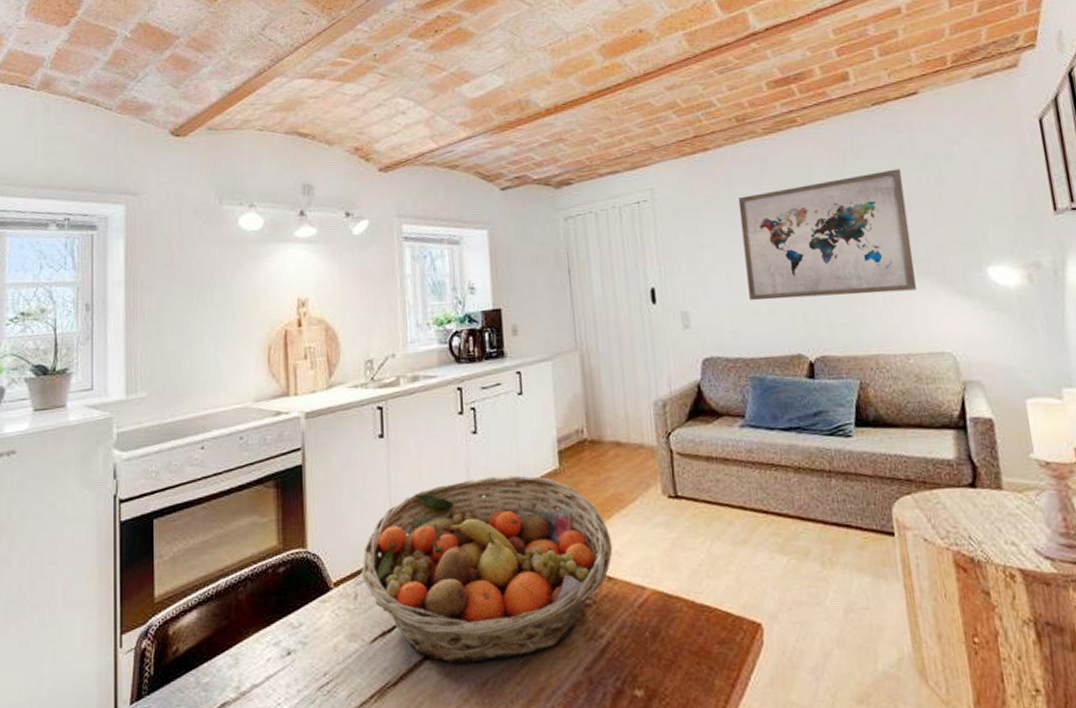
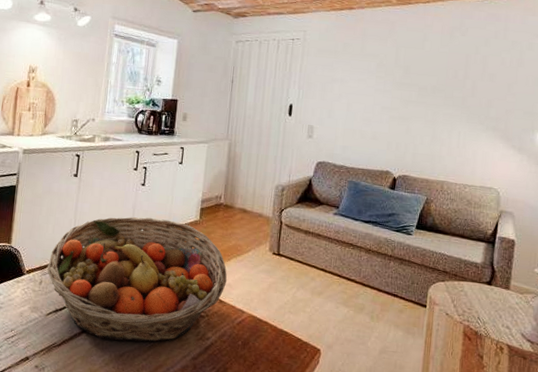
wall art: present [738,168,916,300] -> none [360,48,492,140]

